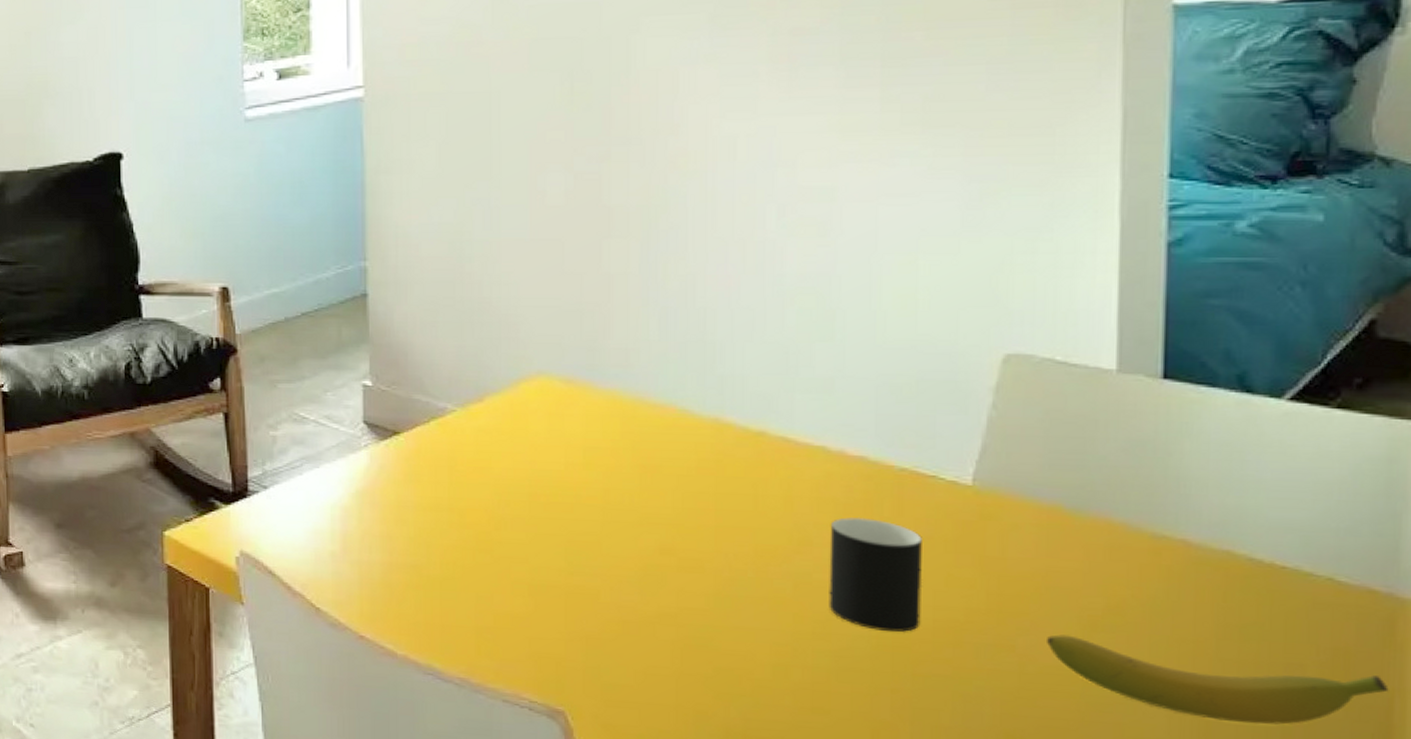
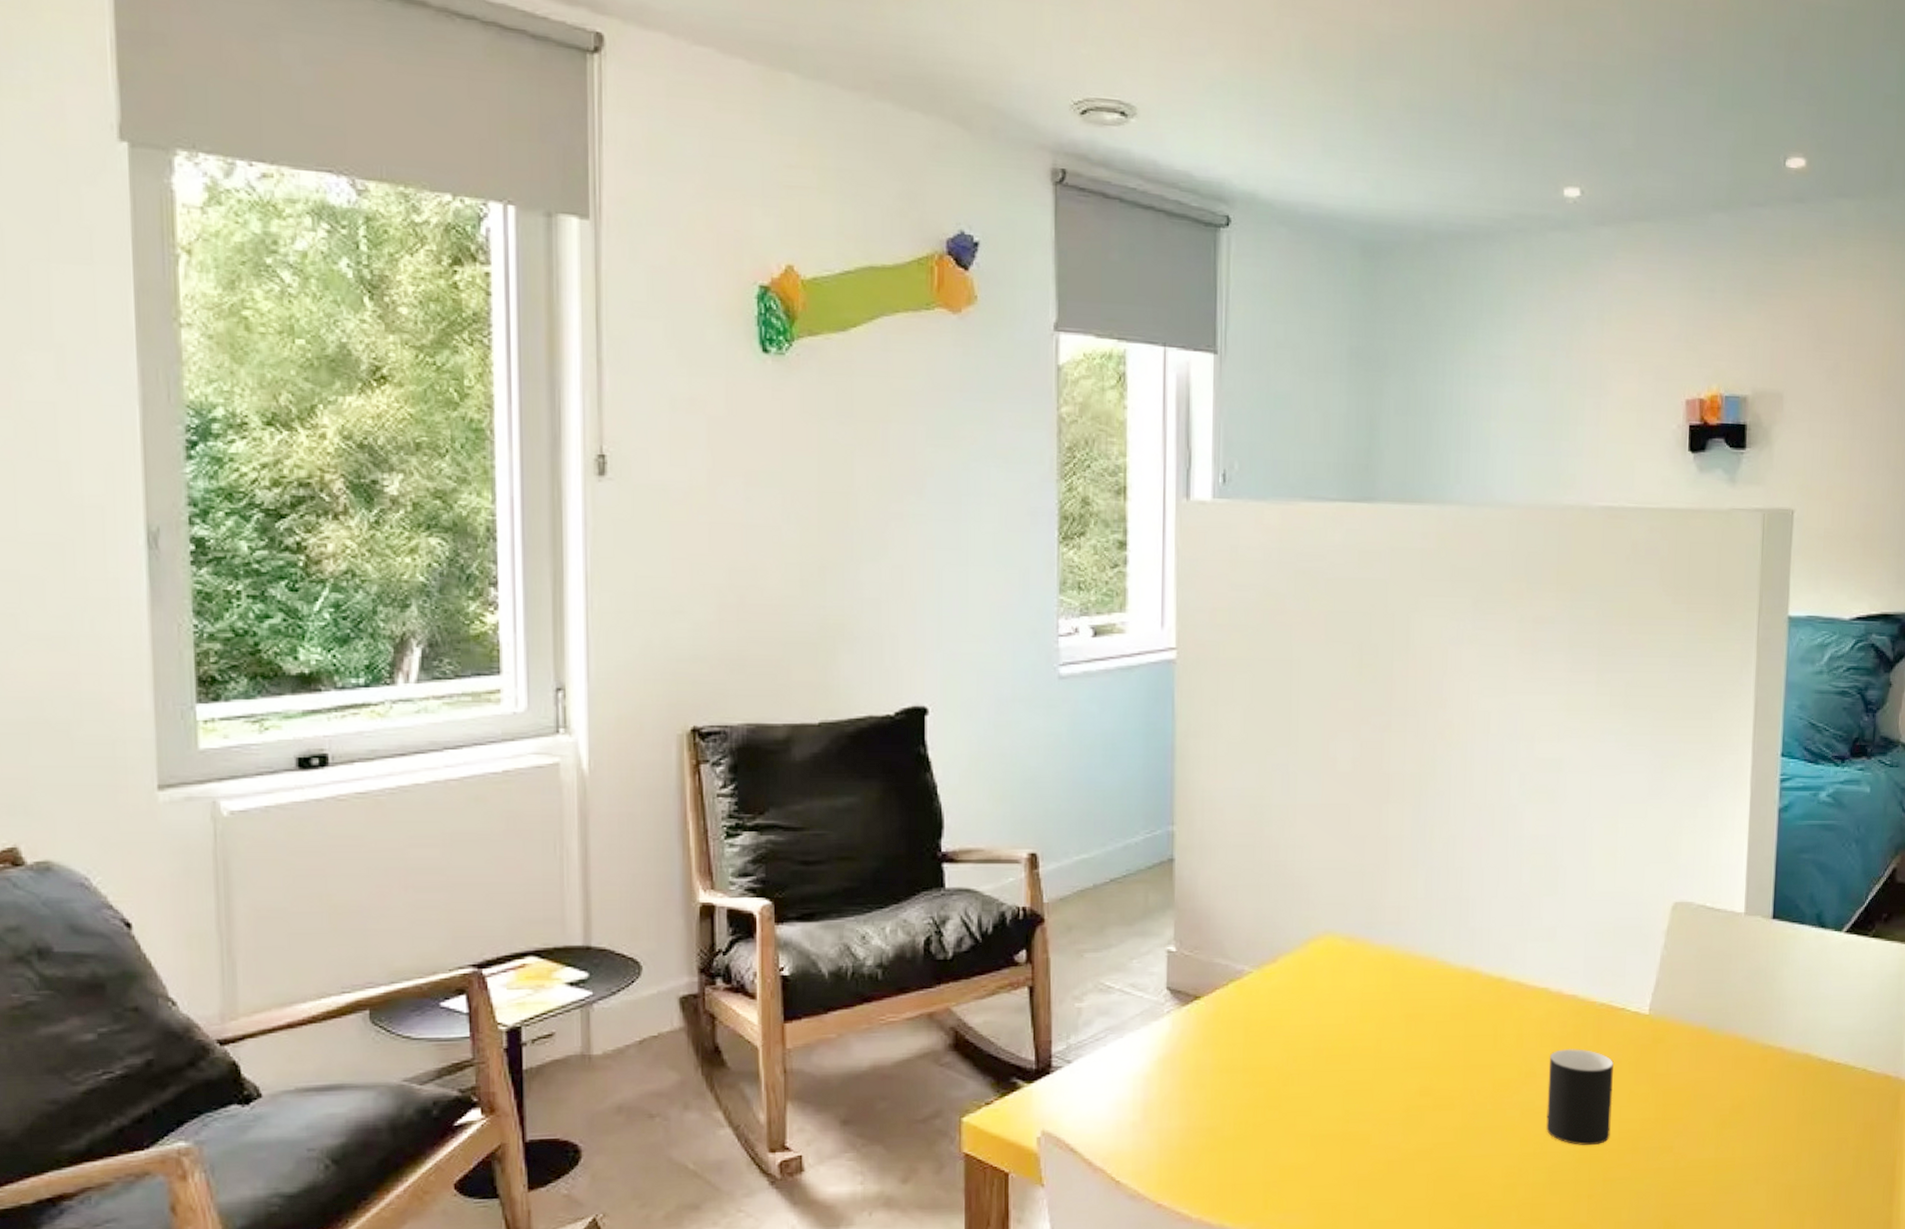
banana: present [1047,634,1389,725] -> none [1693,1133,1894,1189]

